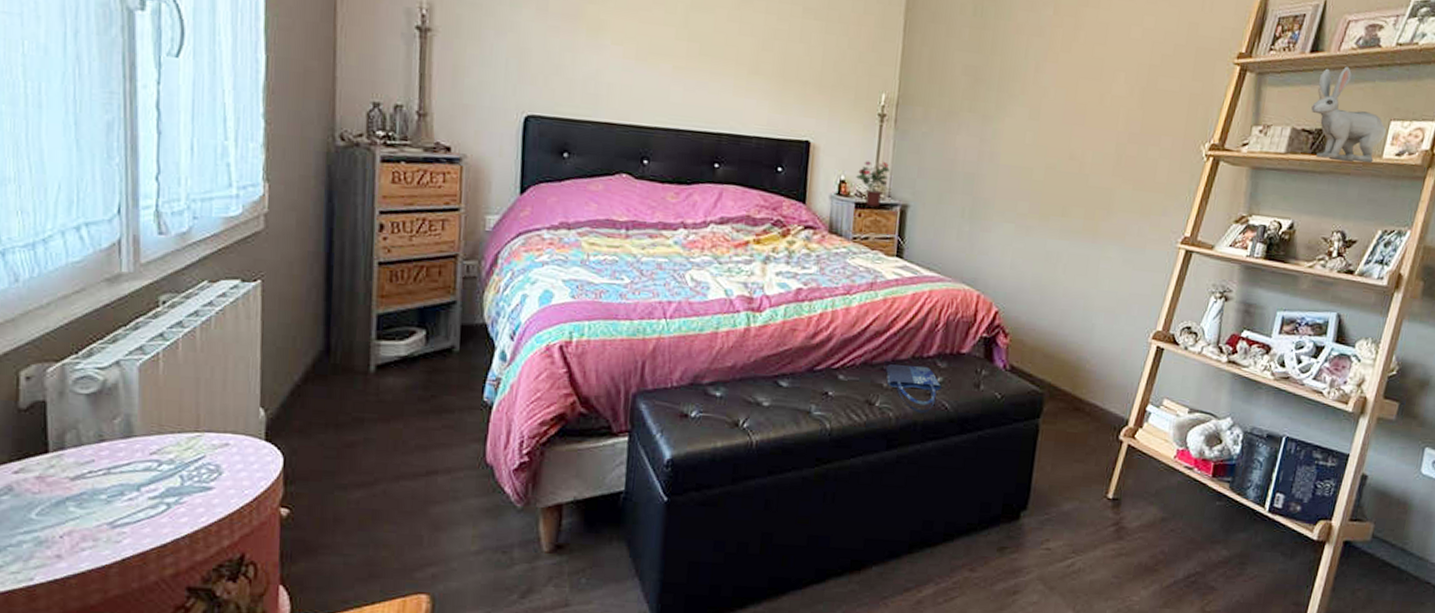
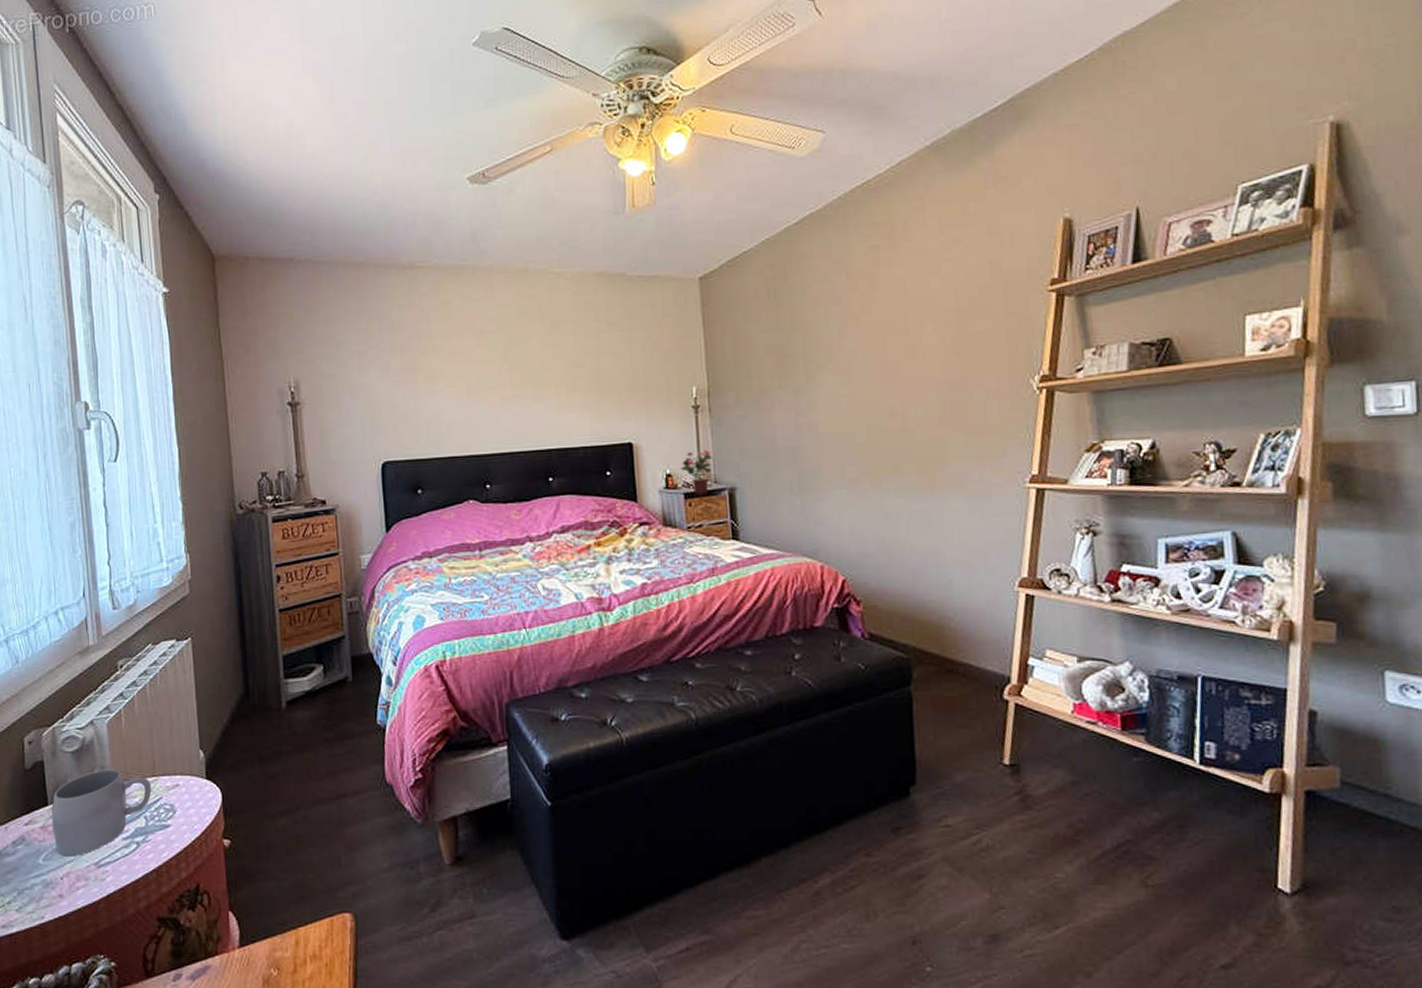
mug: none [51,418,193,514] -> present [50,769,152,857]
shopping bag: present [886,364,942,414] -> none [741,646,801,694]
decorative figurine: present [1311,66,1386,164] -> none [1147,269,1243,369]

